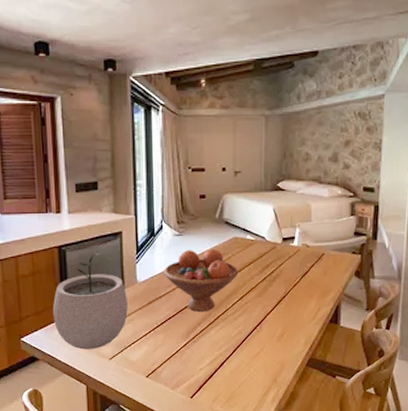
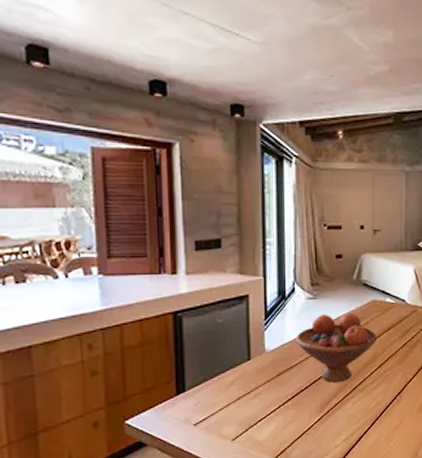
plant pot: present [52,256,128,350] -> none [164,323,254,431]

